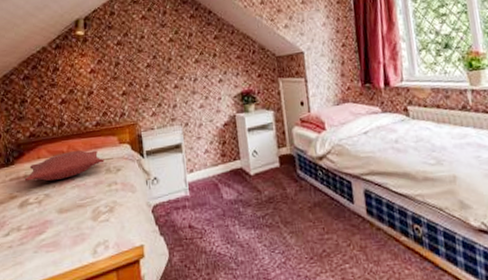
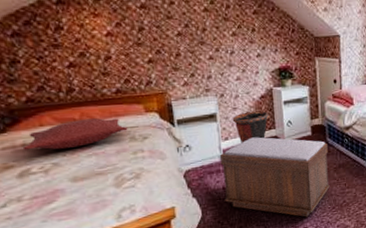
bench: none [185,169,305,268] -> present [219,137,330,217]
waste bin: none [196,139,234,176] -> present [232,111,269,143]

